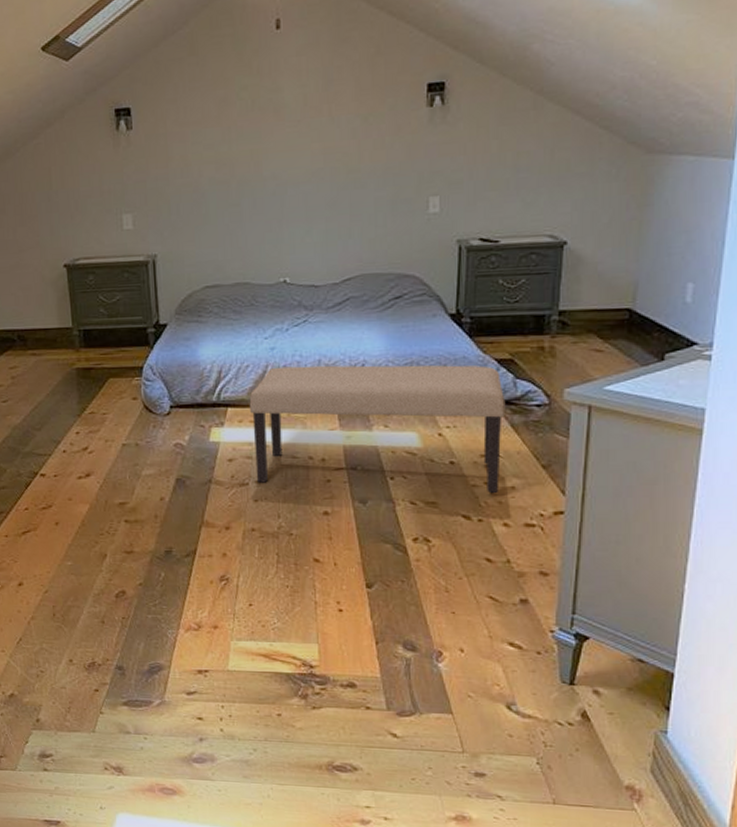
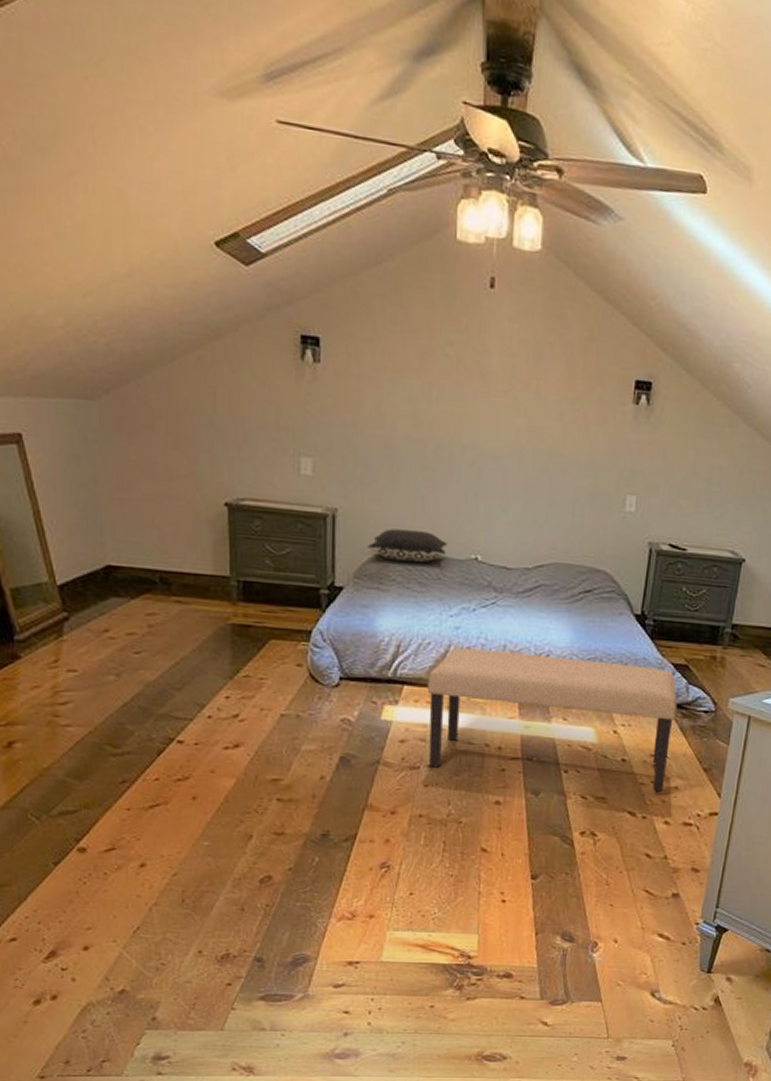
pillow: none [184,263,257,294] -> present [366,528,448,563]

